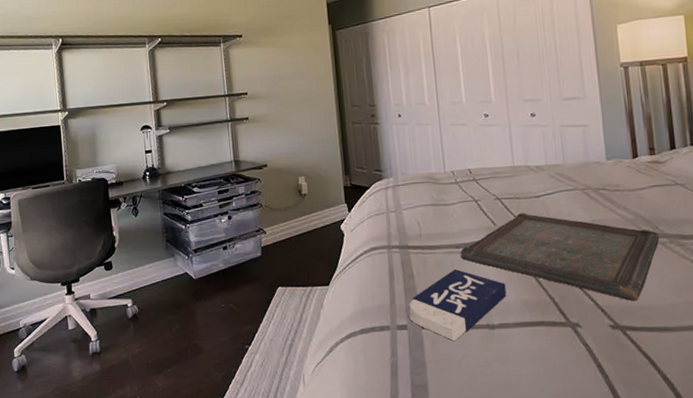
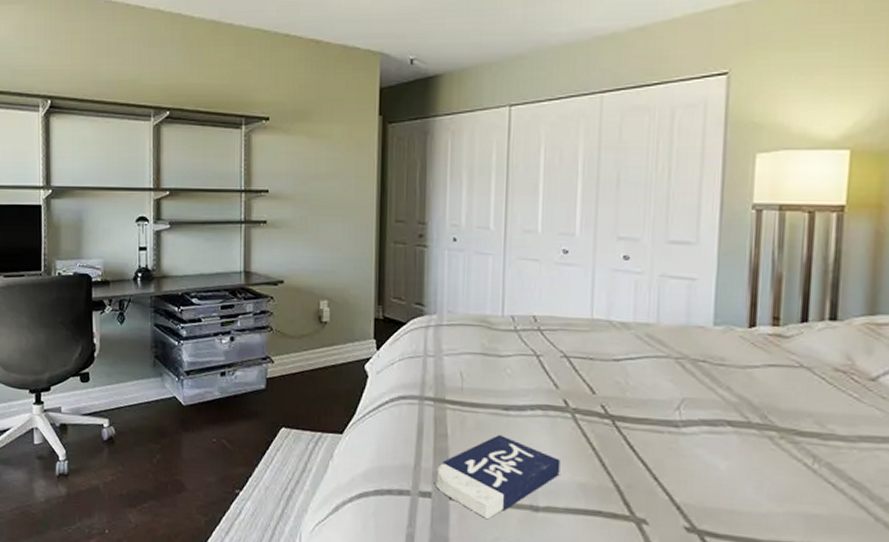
serving tray: present [460,213,660,302] -> none [508,377,768,503]

